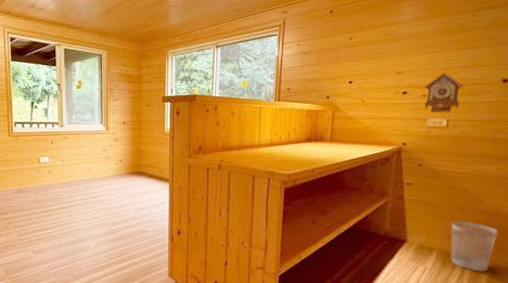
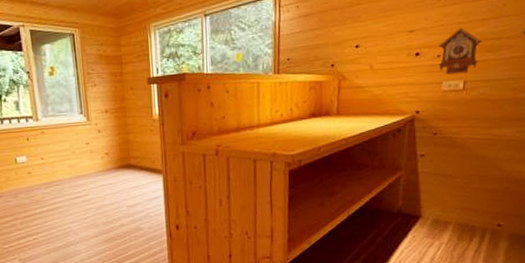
wastebasket: present [451,221,498,272] -> none [468,190,517,243]

